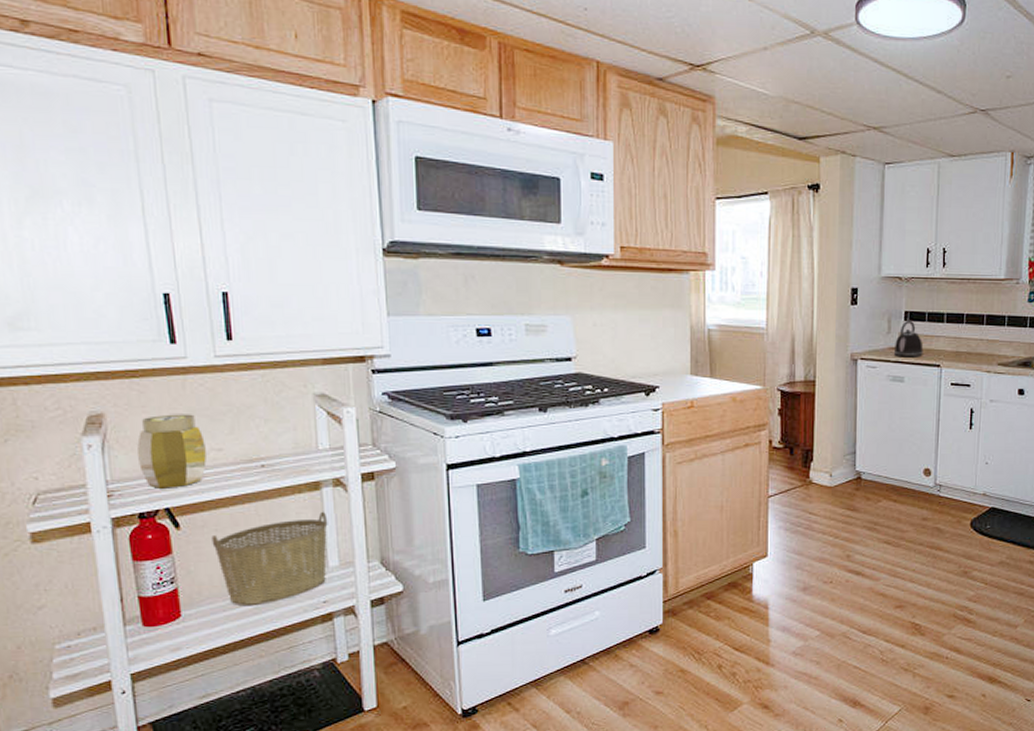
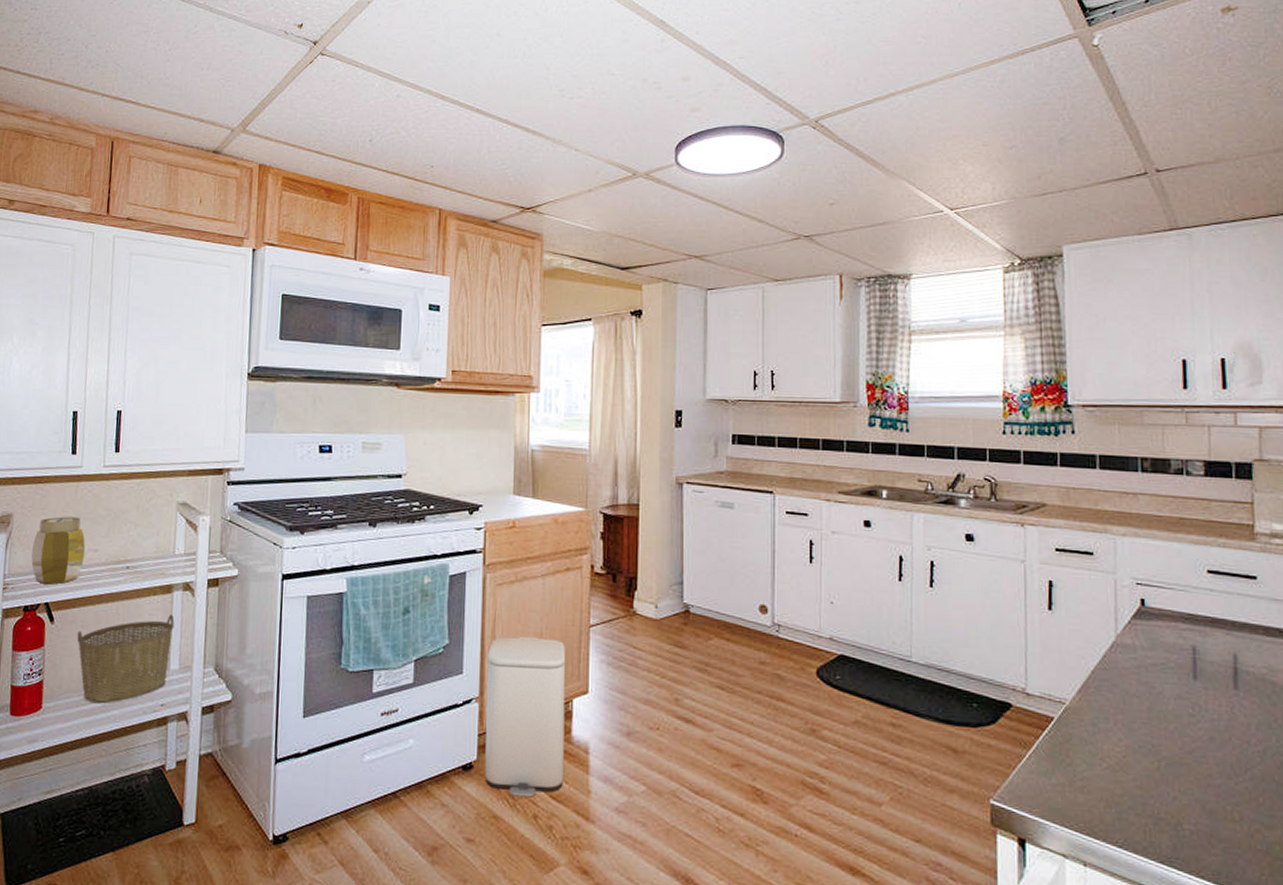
pedal bin: none [669,509,746,652] -> present [485,636,566,798]
kettle: present [893,320,924,358] -> none [721,443,754,483]

